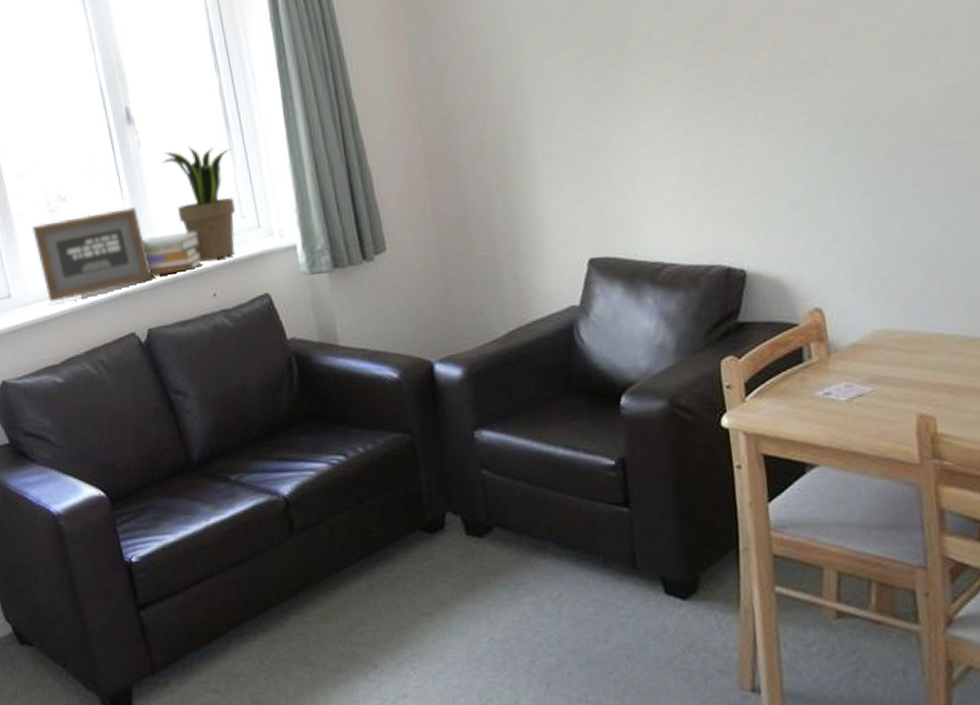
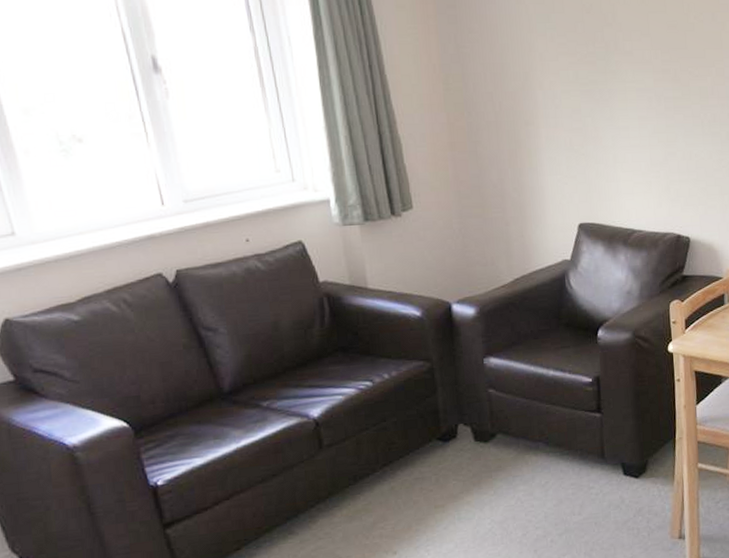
picture frame: present [32,206,154,303] -> none [40,153,182,242]
books: present [143,231,201,277] -> none [171,180,234,221]
potted plant: present [162,147,236,261] -> none [192,101,270,209]

